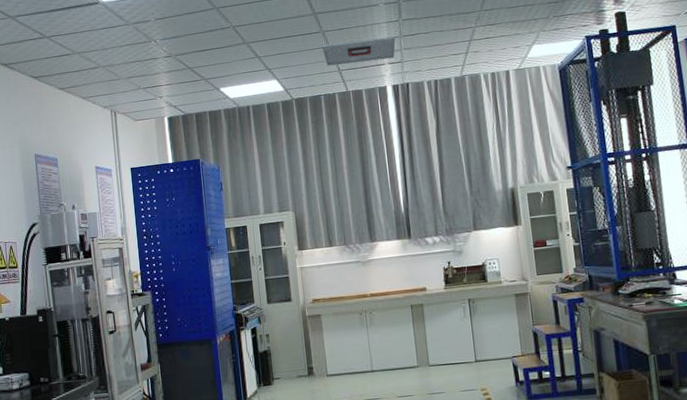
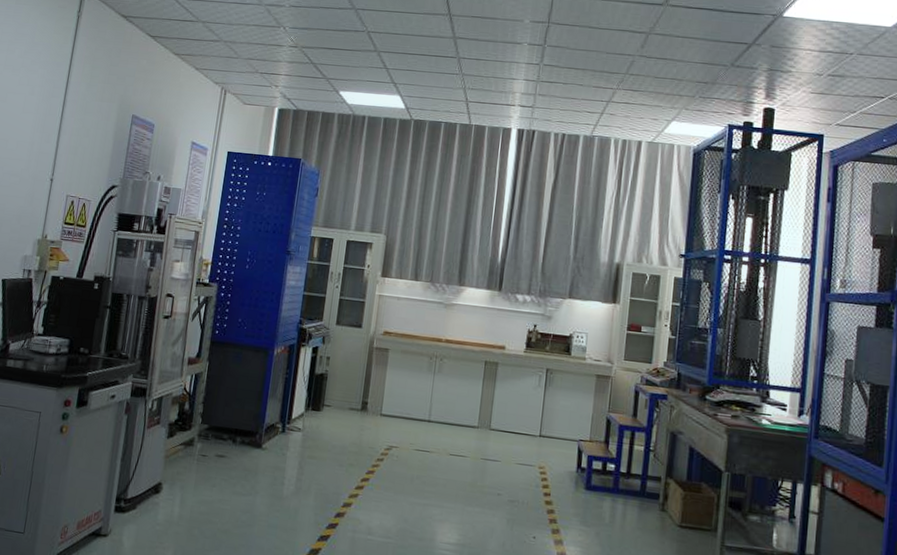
ceiling vent: present [322,36,396,66] -> none [454,71,532,101]

